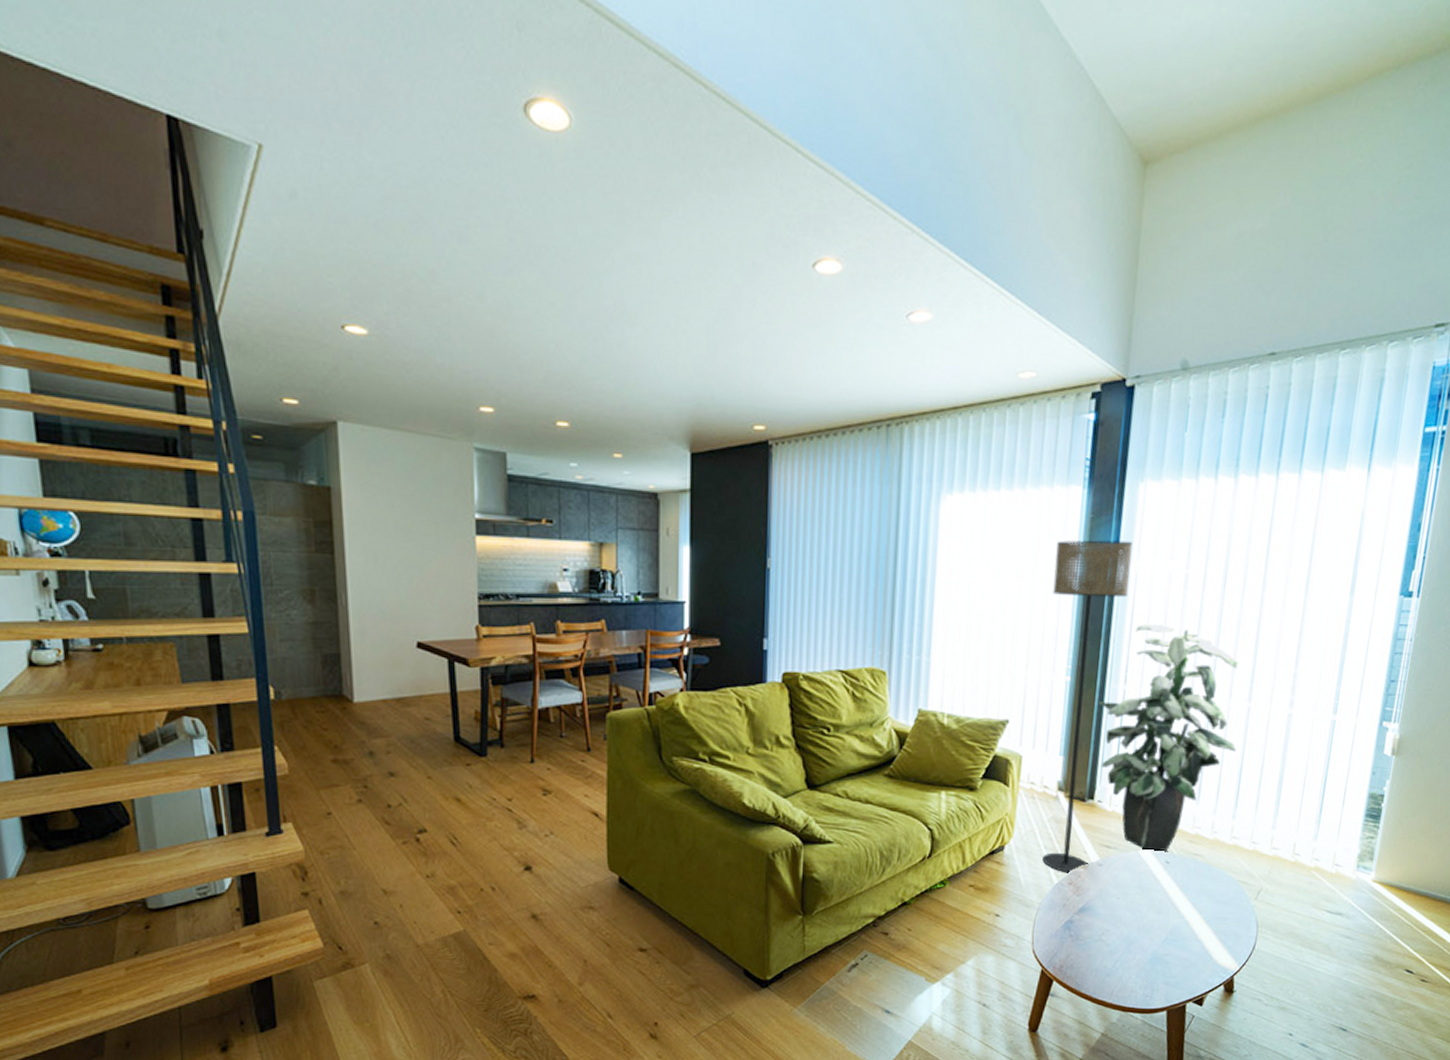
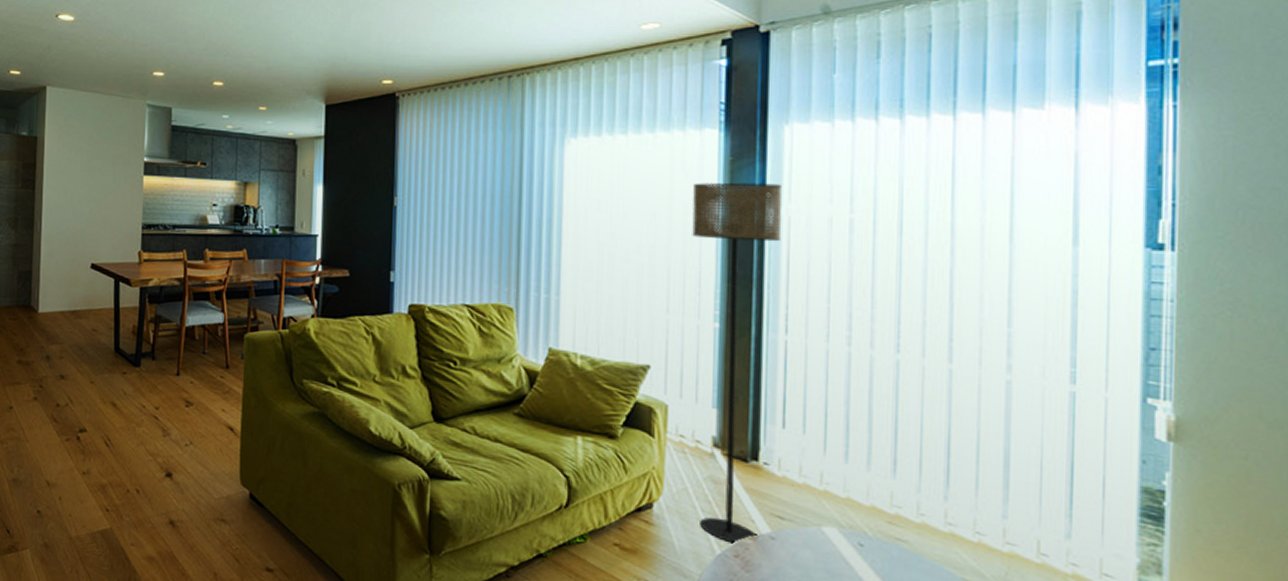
indoor plant: present [1097,623,1238,851] -> none [754,270,939,531]

